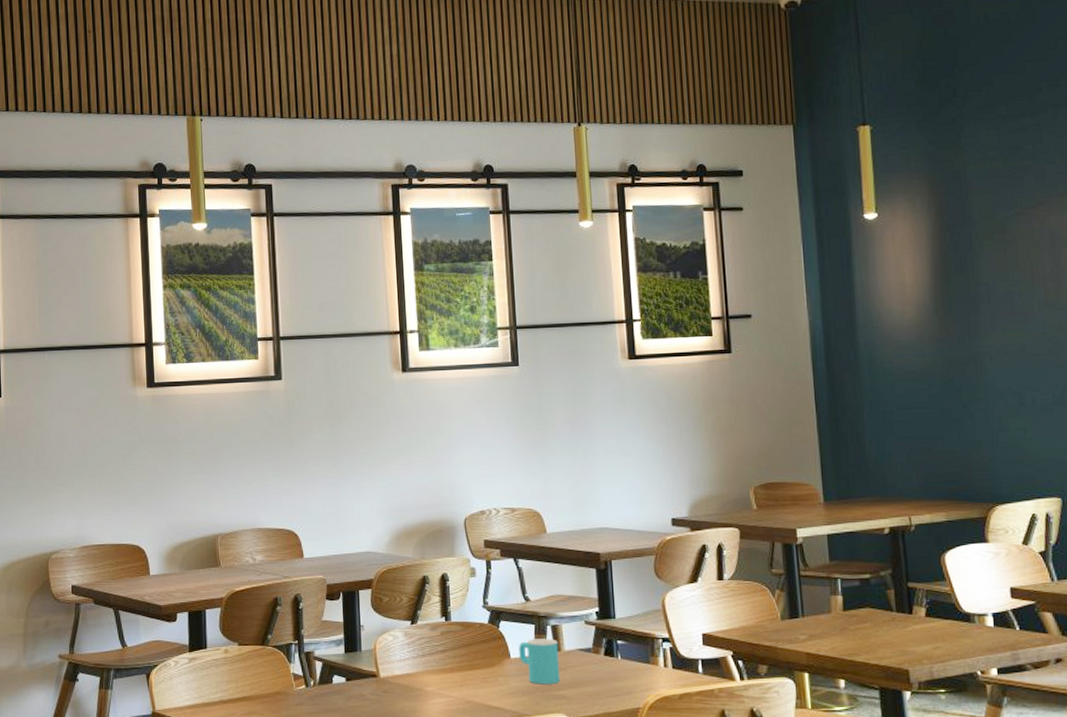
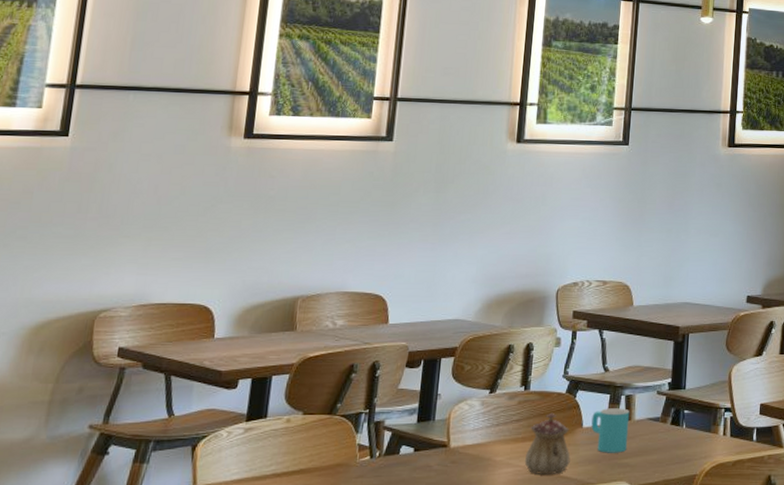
teapot: none [455,643,502,705] -> present [524,412,571,474]

